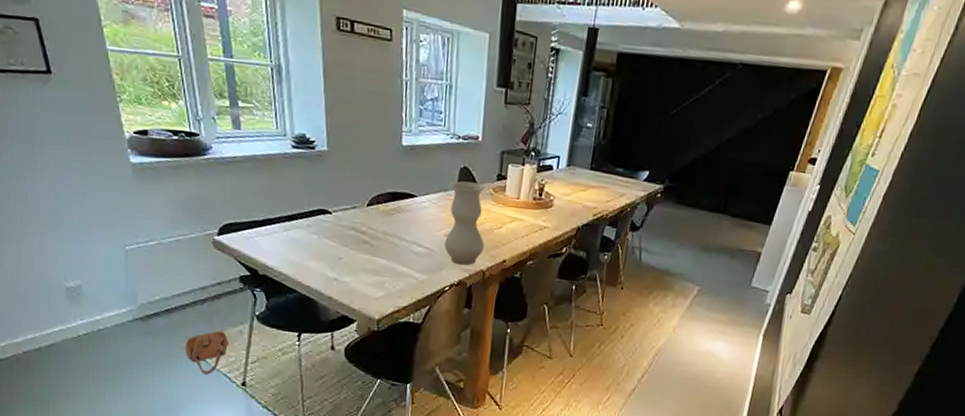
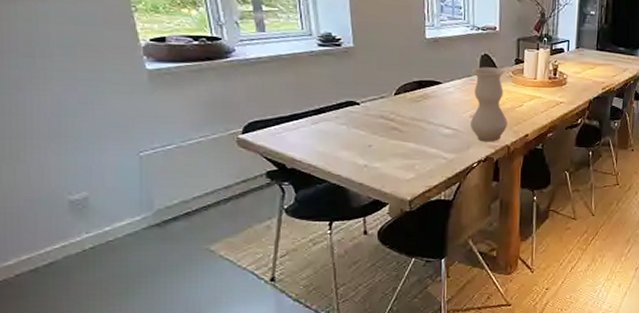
handbag: present [185,330,229,375] -> none [208,228,256,275]

